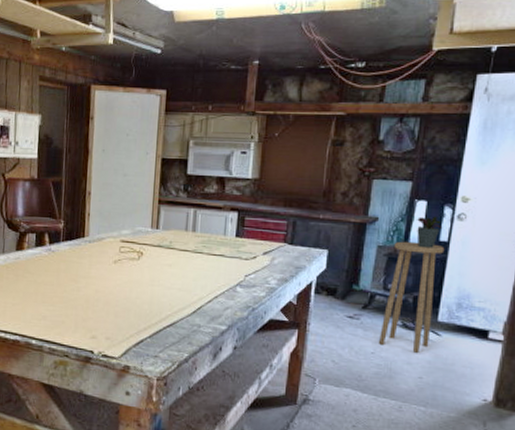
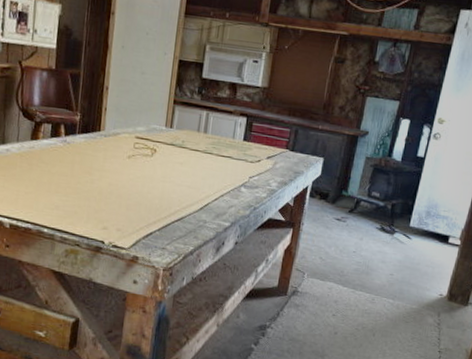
stool: present [379,241,445,353] -> none [360,154,421,253]
potted plant: present [416,212,442,248] -> none [399,130,420,162]

